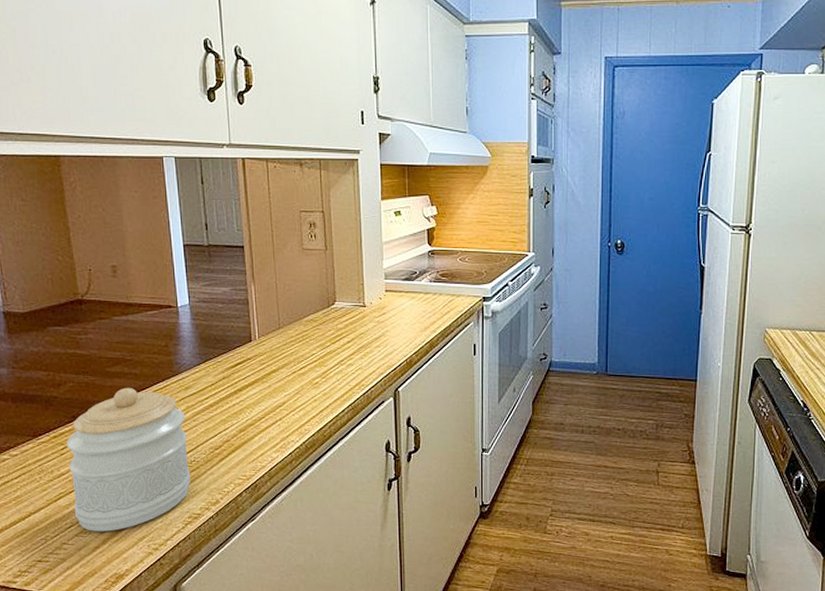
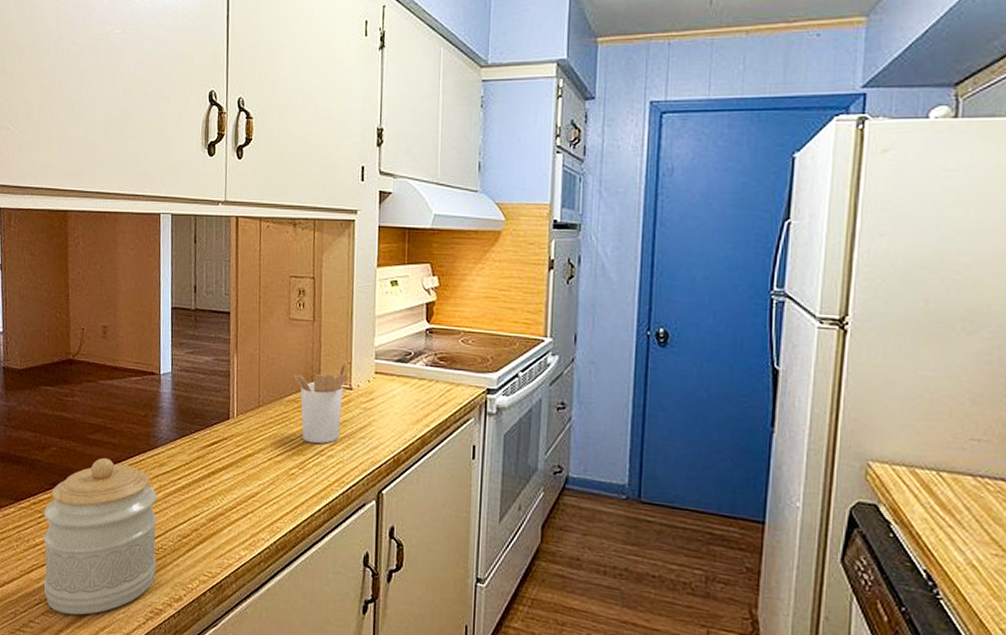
utensil holder: none [310,283,361,356] -> present [293,362,347,444]

